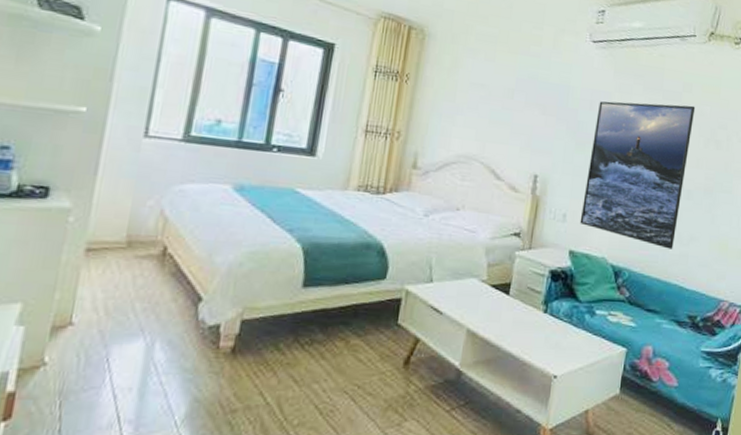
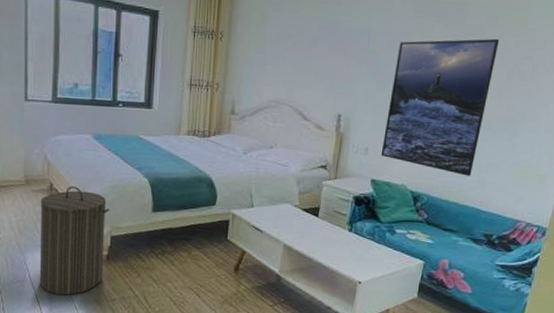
laundry hamper: none [125,250,245,406] -> present [39,186,110,295]

